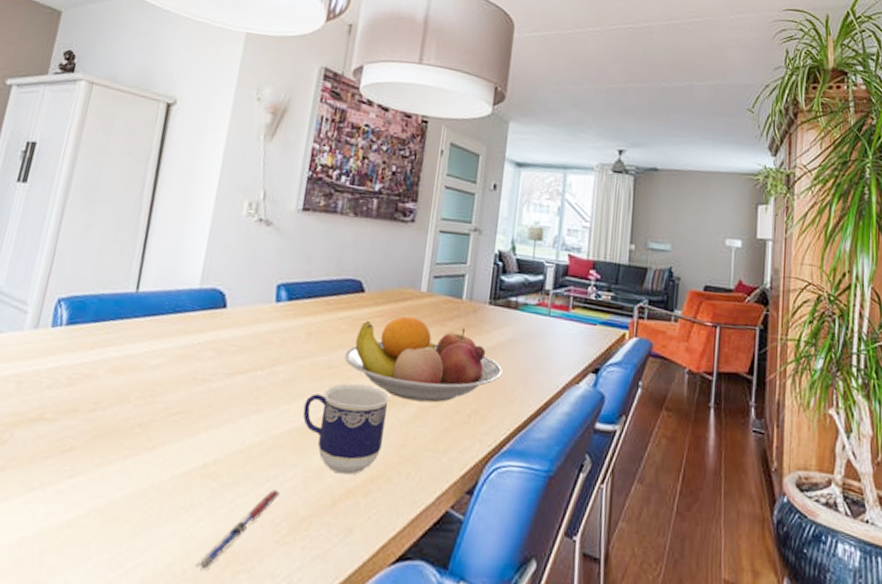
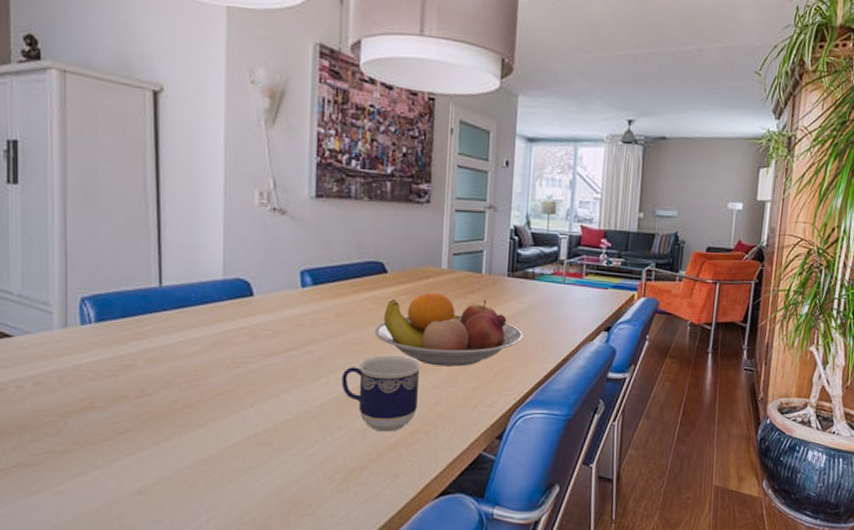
pen: present [194,490,280,569] -> none [261,450,330,516]

